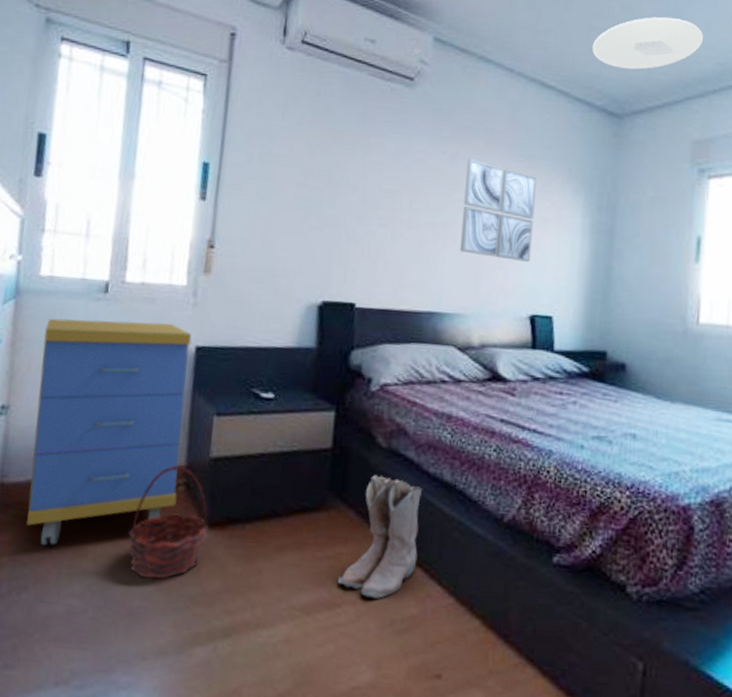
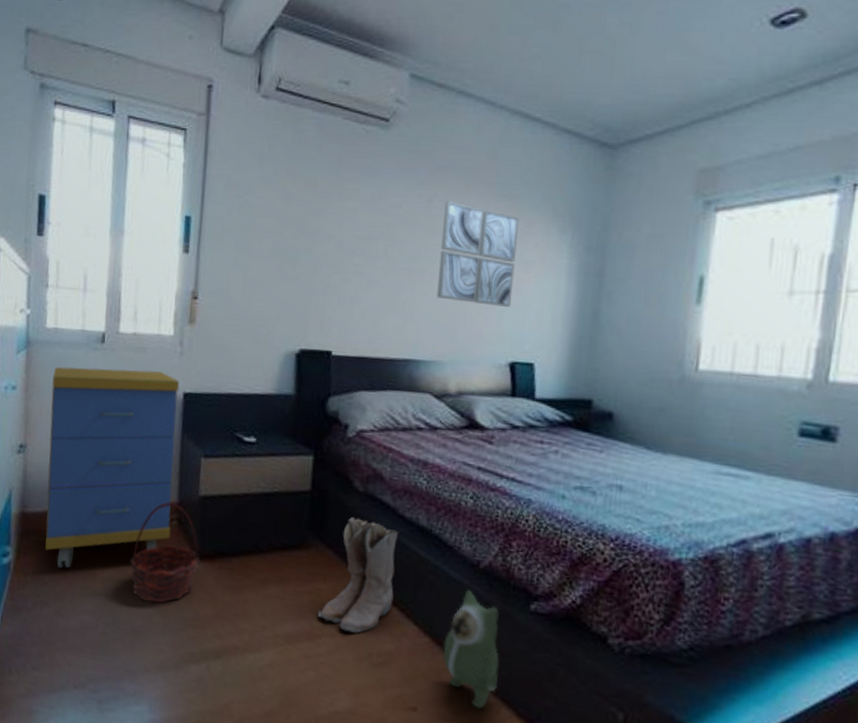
plush toy: none [468,545,524,671] -> present [443,589,499,709]
ceiling light: present [593,17,704,70] -> none [584,31,716,93]

